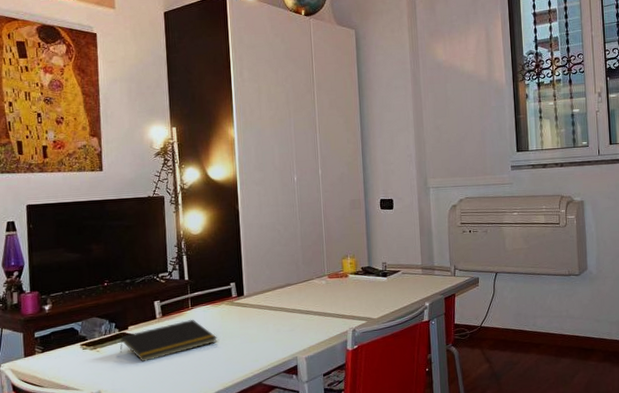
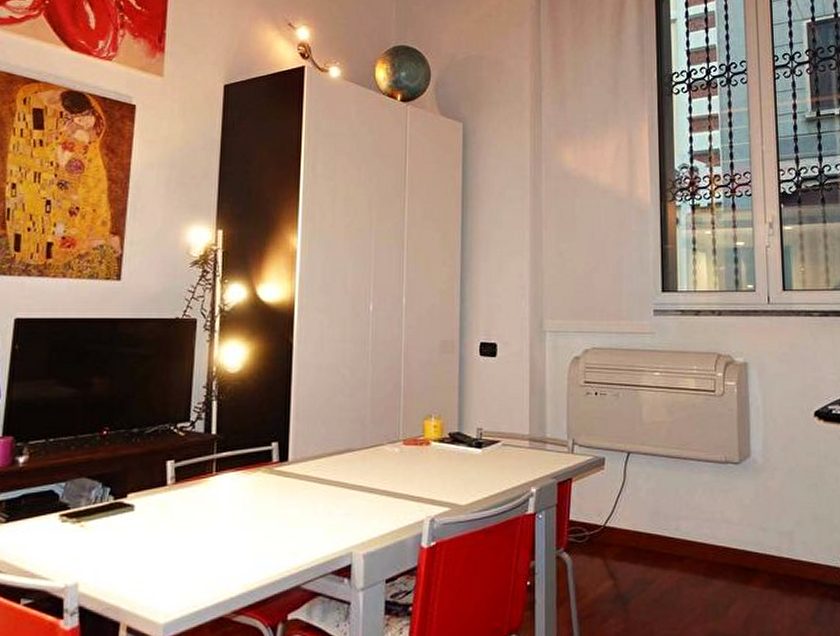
notepad: present [119,319,217,362] -> none [111,489,246,546]

